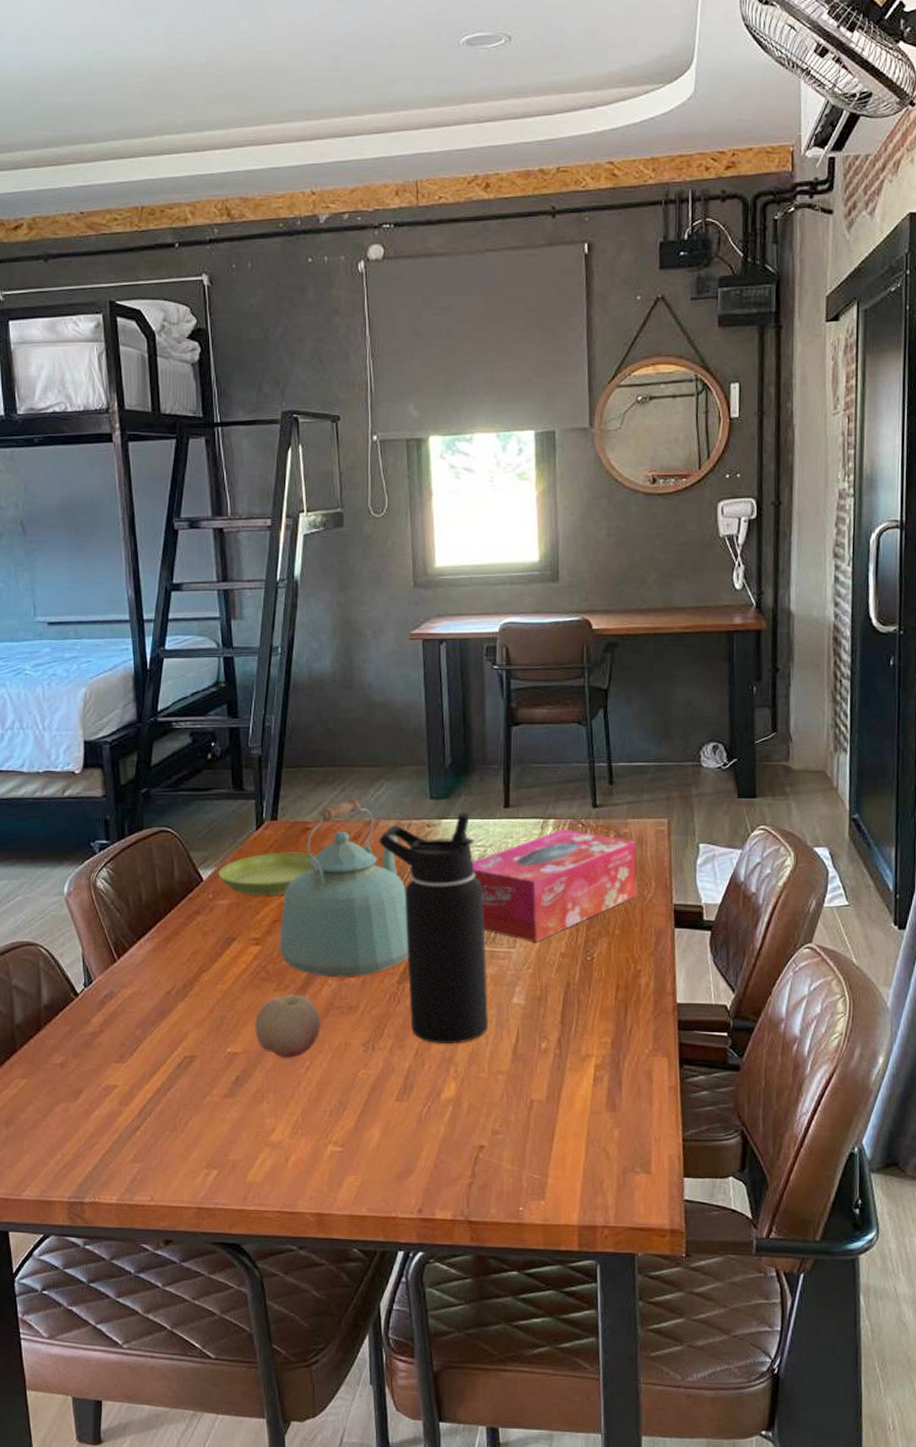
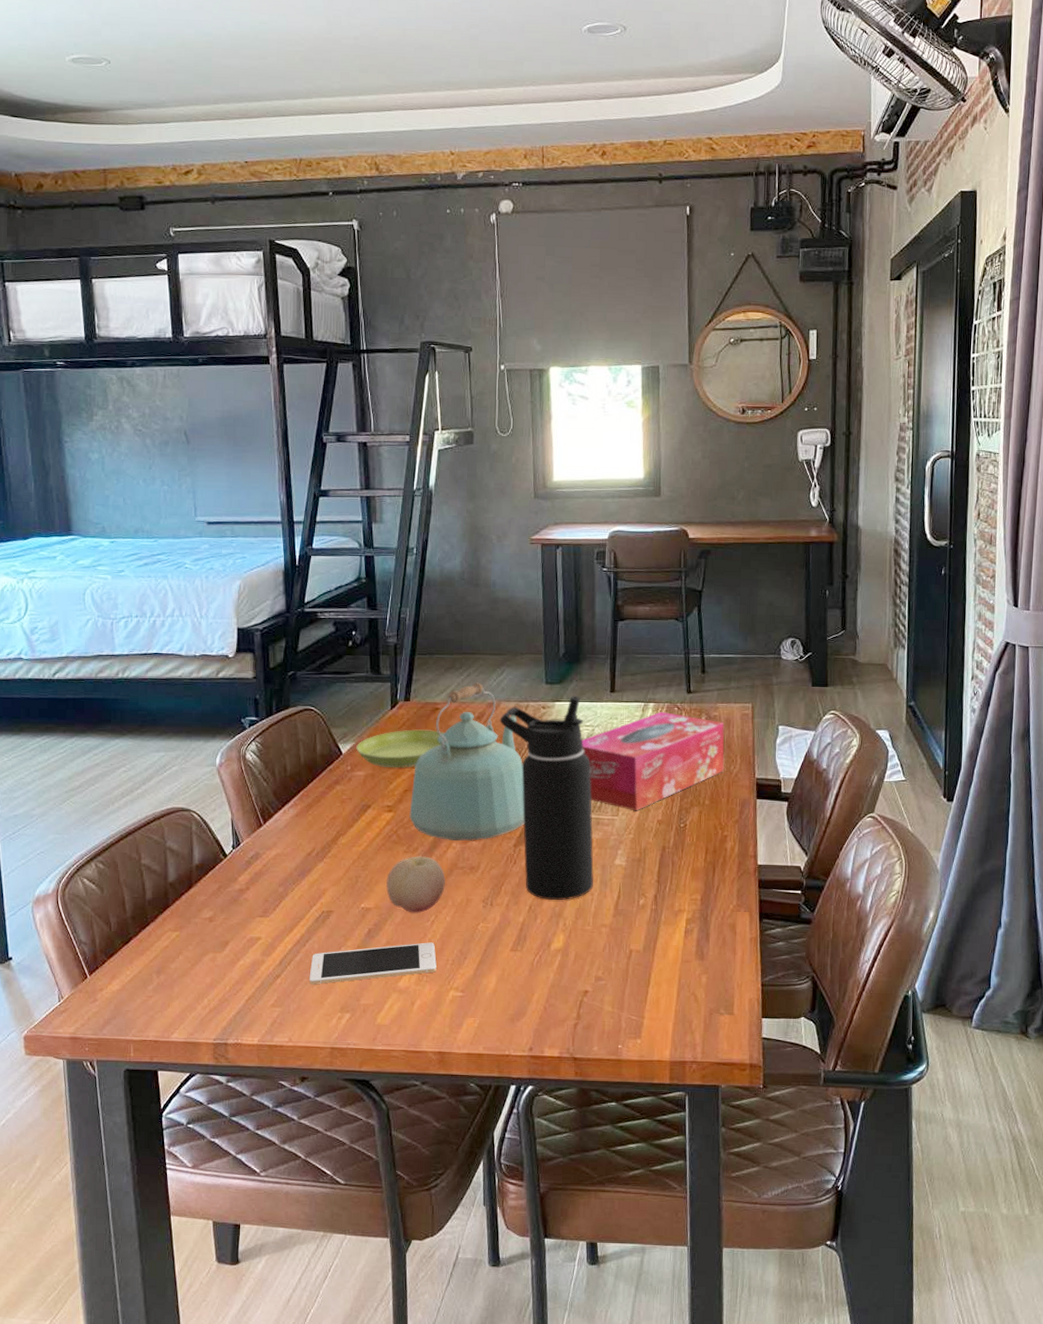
cell phone: none [171,1091,313,1138] -> present [309,942,437,985]

